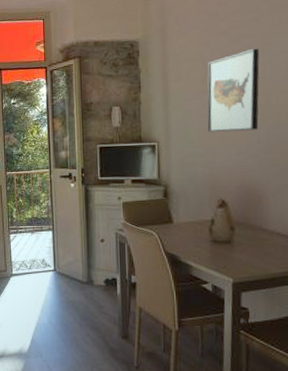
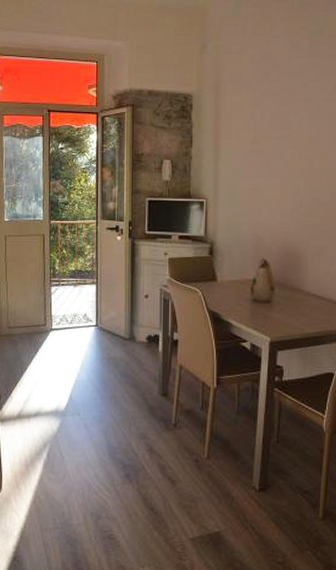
wall art: present [207,48,260,133] -> none [254,112,307,193]

